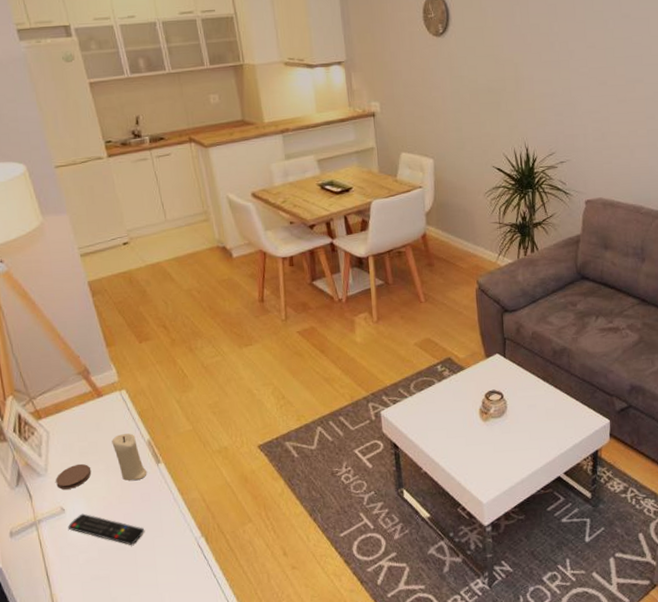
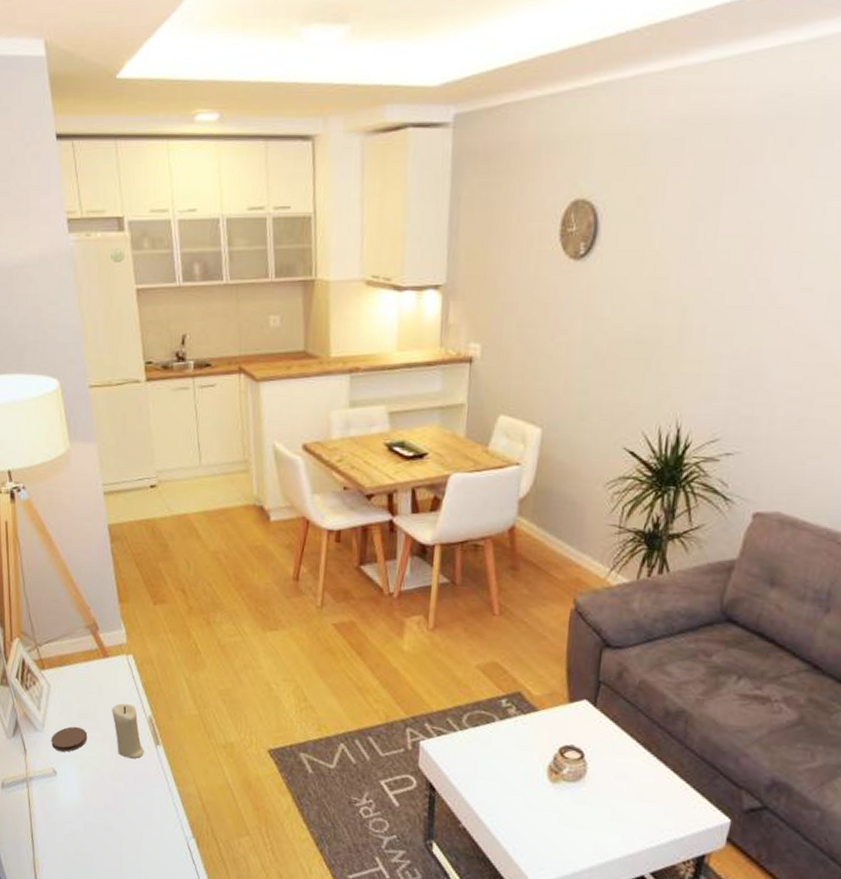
remote control: present [68,513,145,545] -> none [57,781,134,828]

